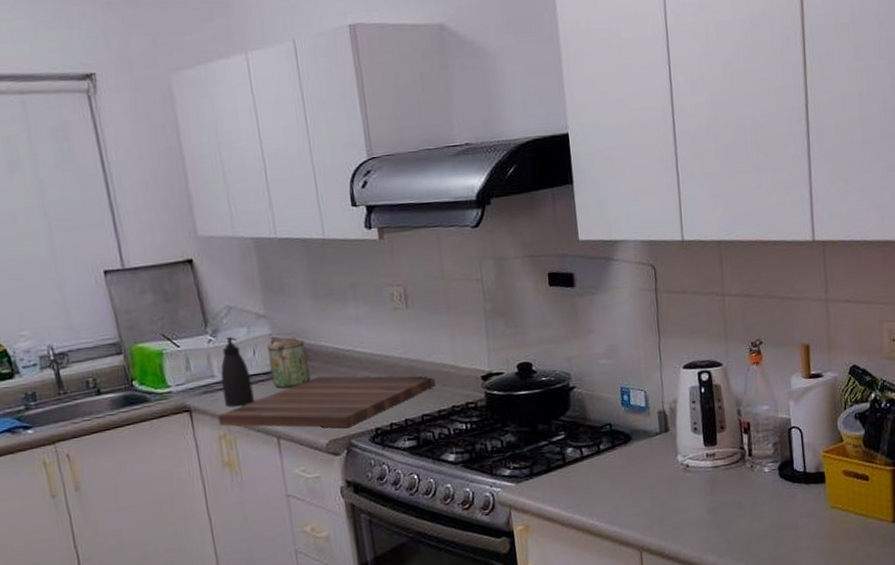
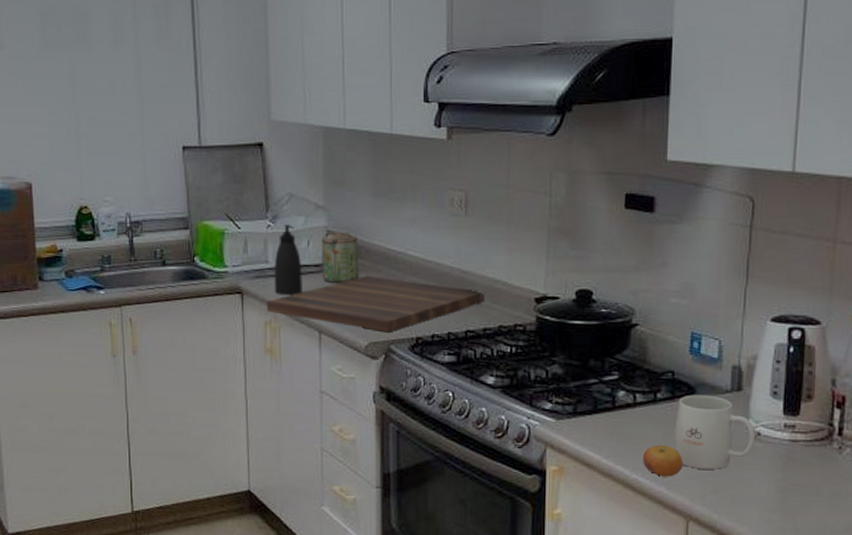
fruit: none [596,489,631,518] -> present [643,445,683,477]
mug: none [617,439,686,506] -> present [674,394,756,470]

